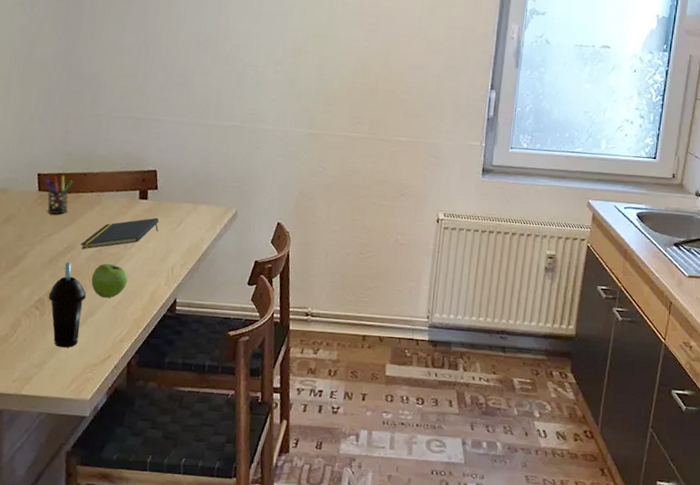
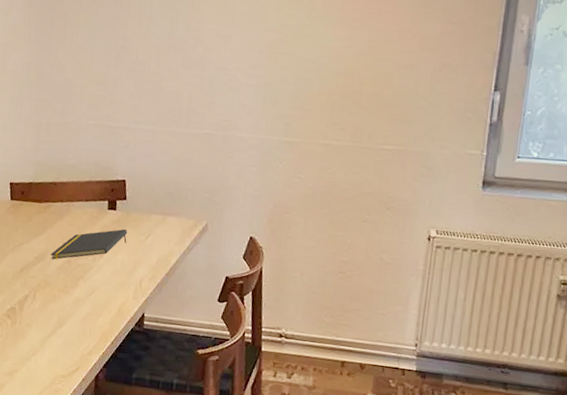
pen holder: present [44,175,73,215] -> none [16,184,44,225]
cup: present [48,262,86,348] -> none [19,271,56,358]
fruit: present [91,263,128,298] -> none [60,274,97,310]

